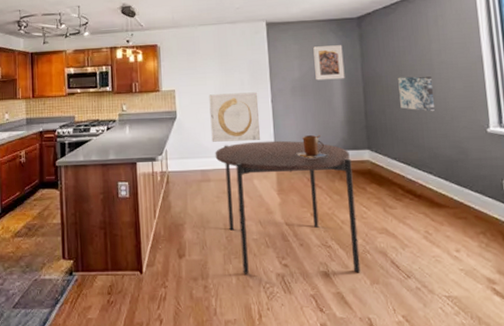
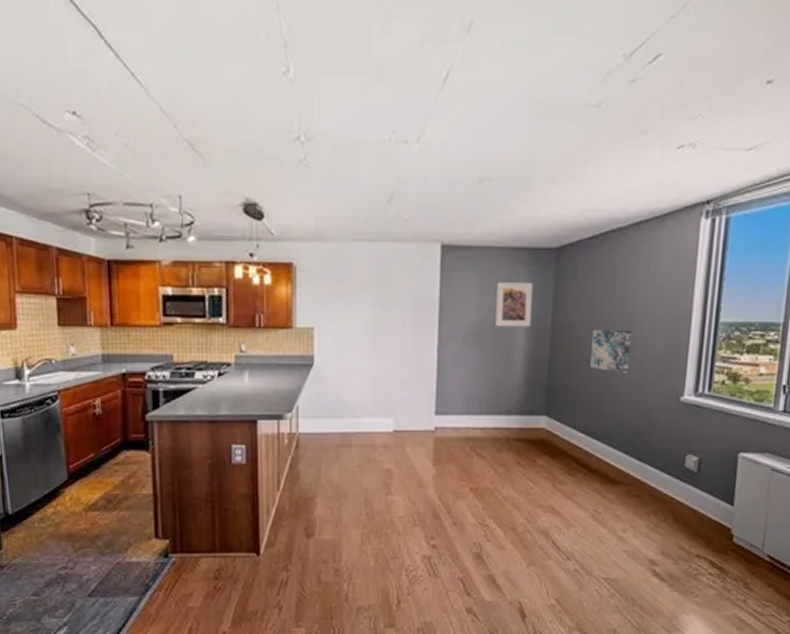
wall art: present [209,92,260,142] -> none [357,336,421,398]
dining table: present [215,140,361,274] -> none [360,400,524,556]
ceramic jug: present [295,135,328,159] -> none [459,396,498,423]

